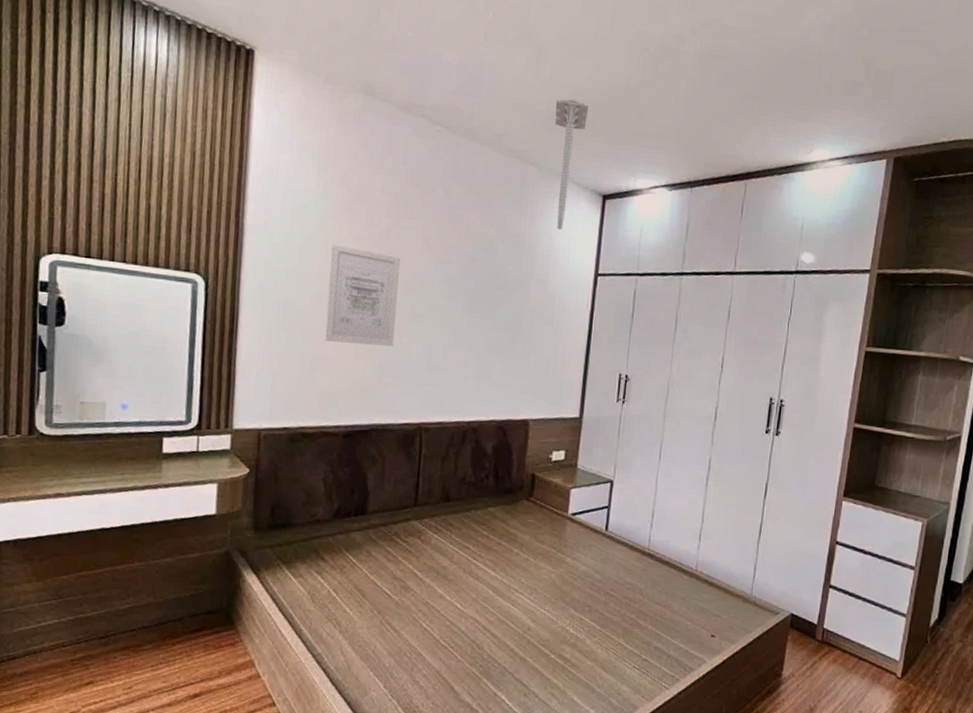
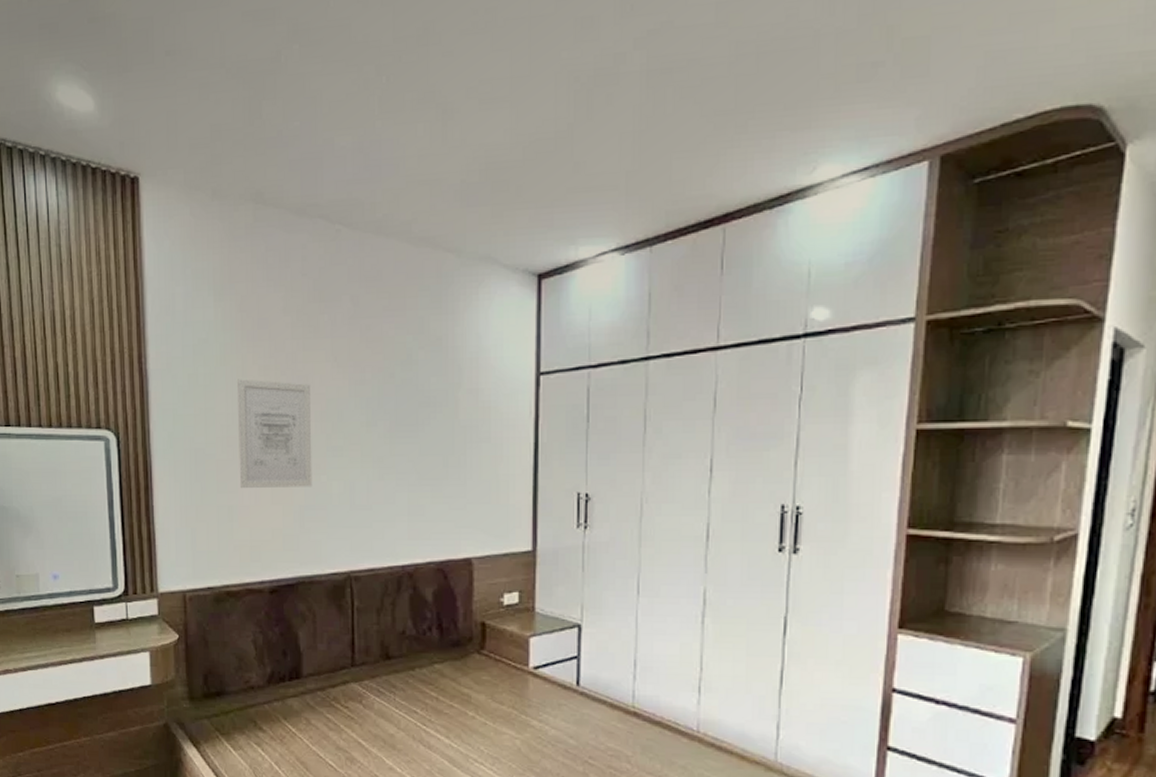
screw: present [555,98,589,230] -> none [469,161,511,326]

